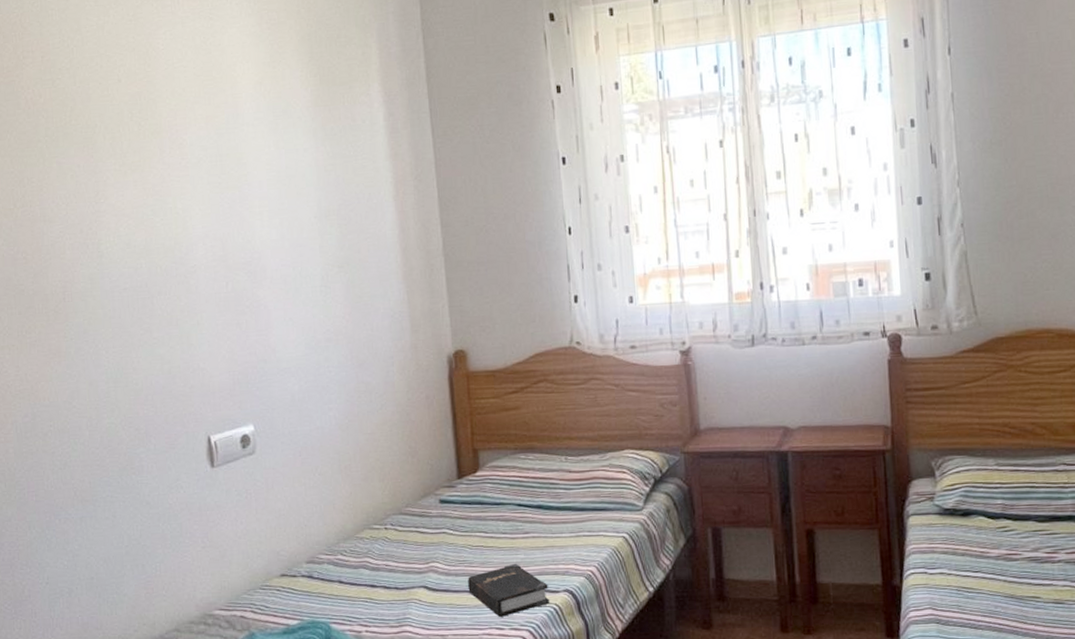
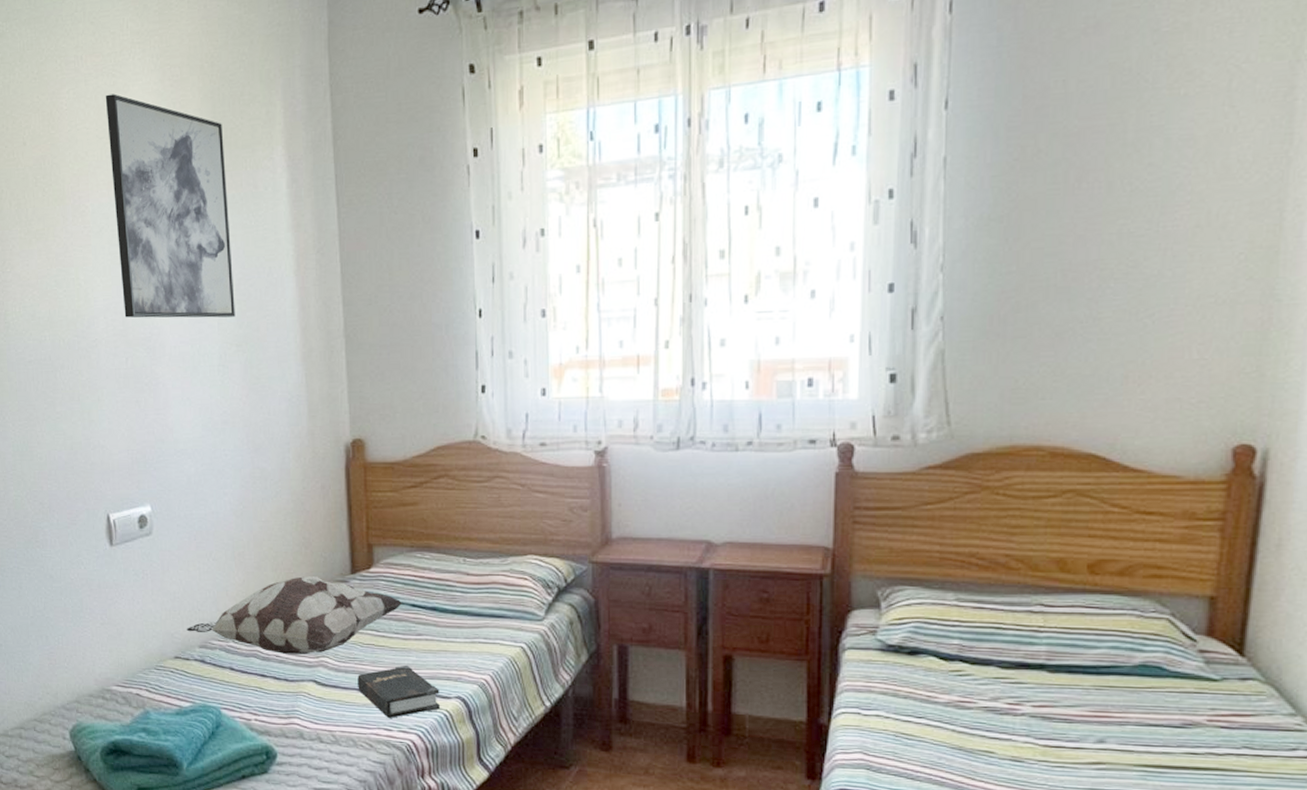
wall art: none [202,35,337,244] -> present [105,94,236,318]
decorative pillow: none [292,483,510,563] -> present [186,575,403,655]

